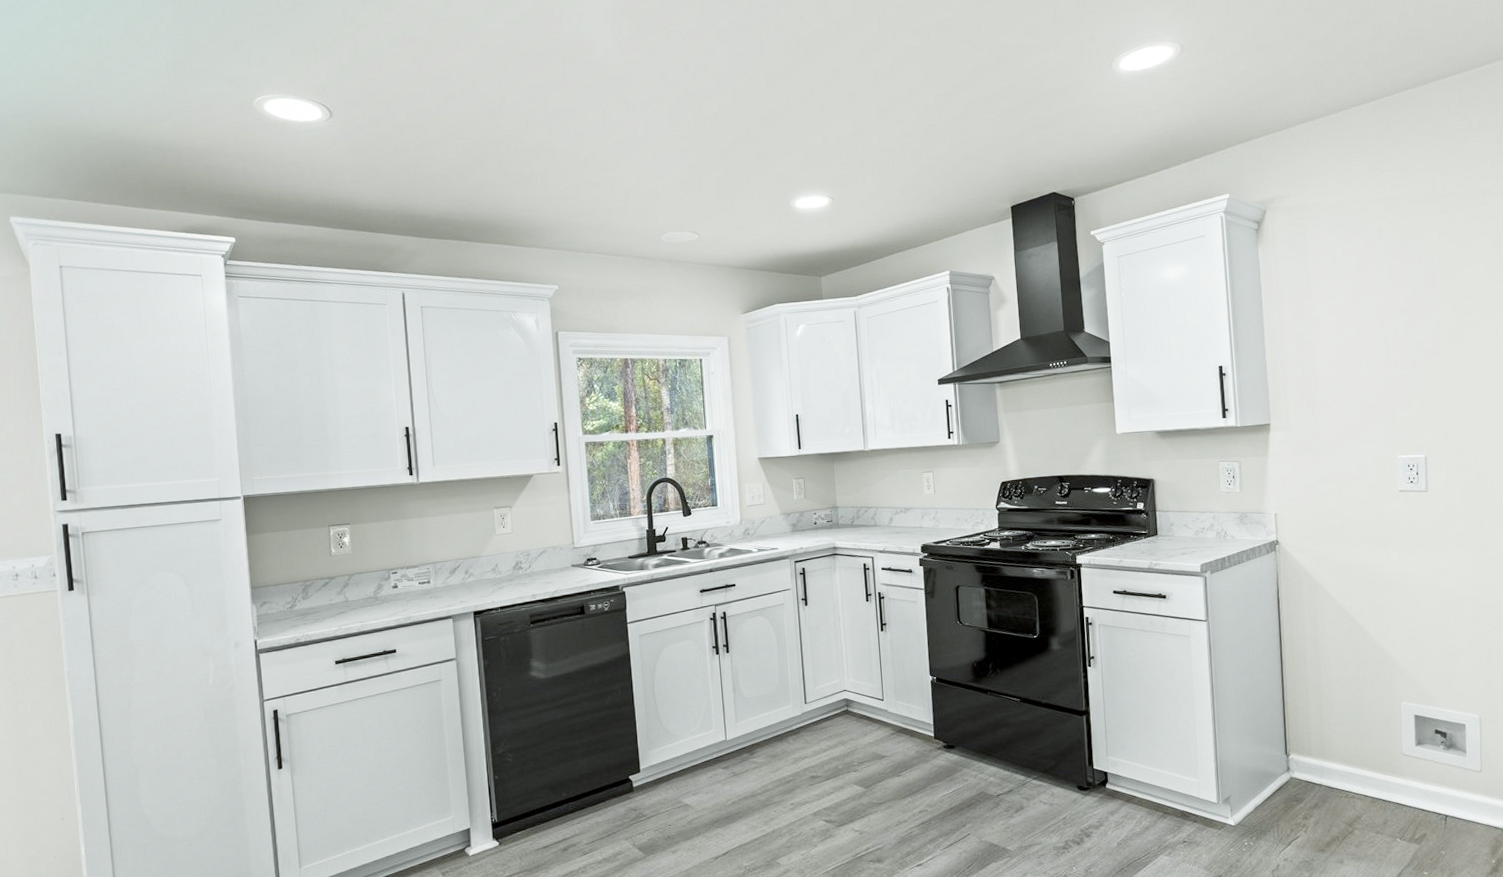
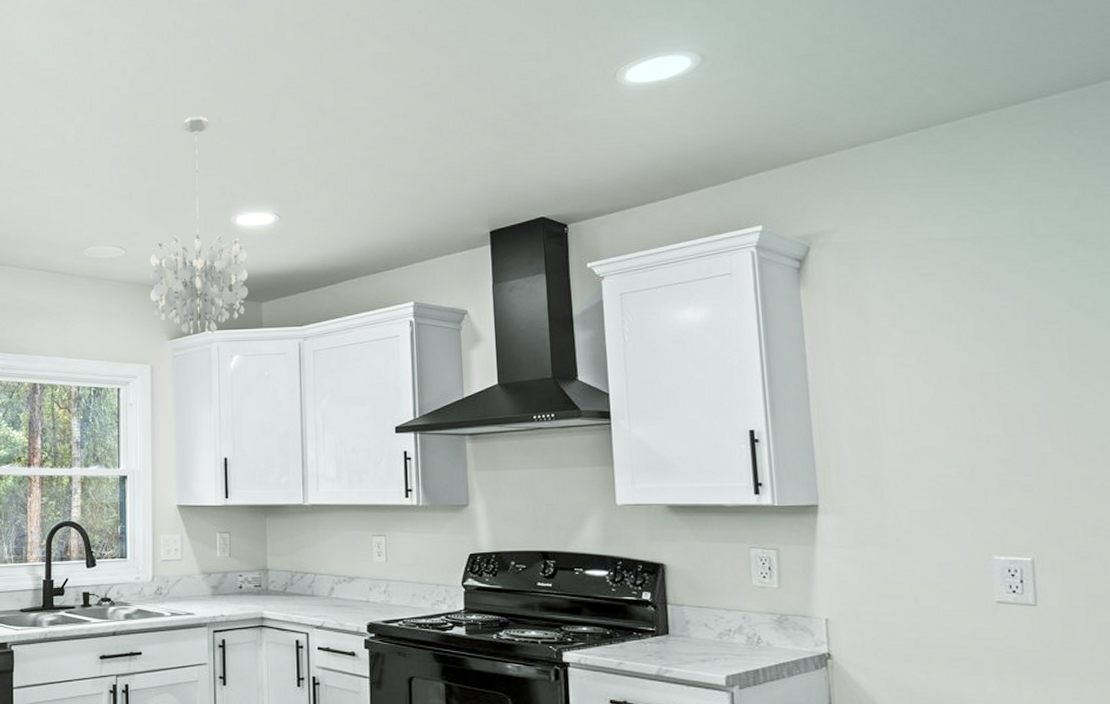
chandelier: none [721,108,809,308] -> present [149,115,249,334]

